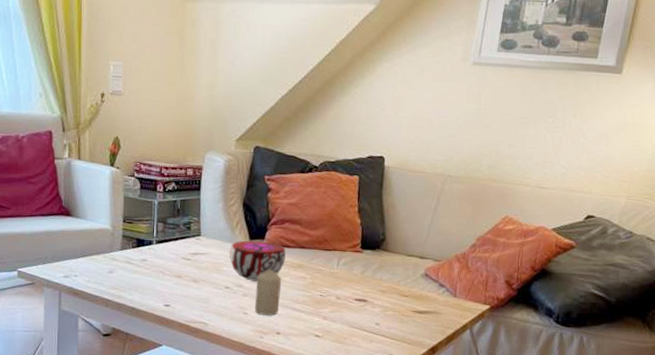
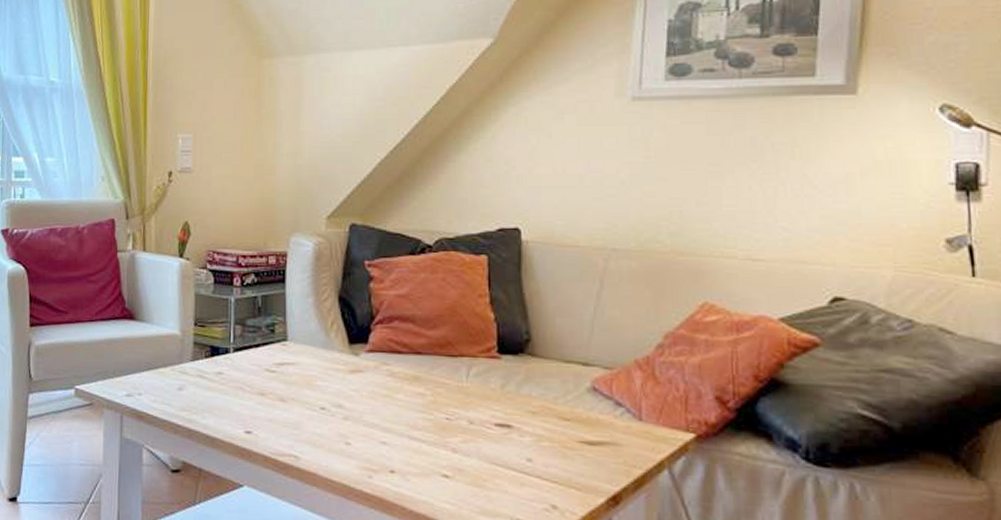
decorative bowl: present [229,240,286,282] -> none [323,345,396,400]
candle: present [255,269,281,315] -> none [360,383,392,446]

